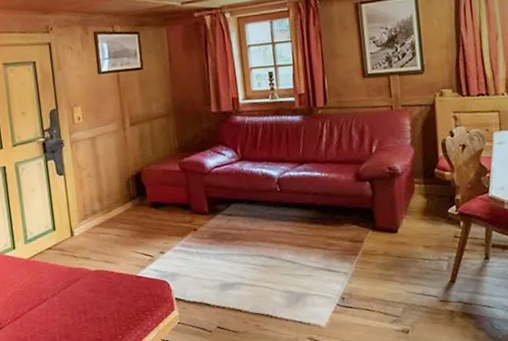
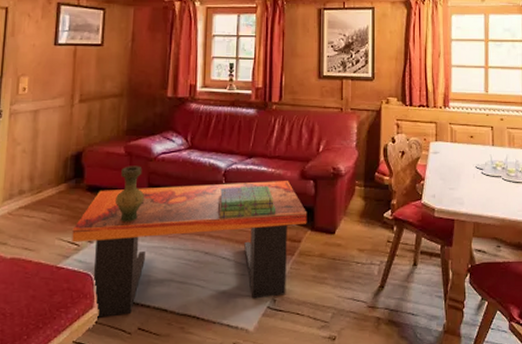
coffee table: none [144,184,368,319] -> present [72,181,307,318]
vase: none [178,180,206,234] -> present [116,166,145,223]
stack of books: none [274,191,334,225] -> present [217,186,275,219]

